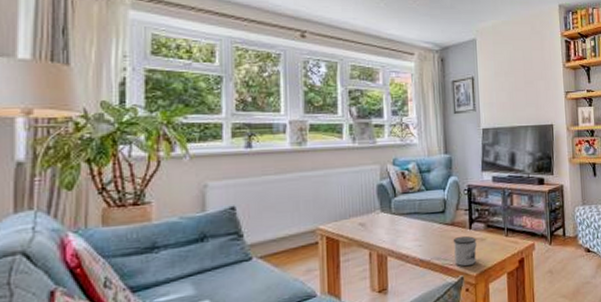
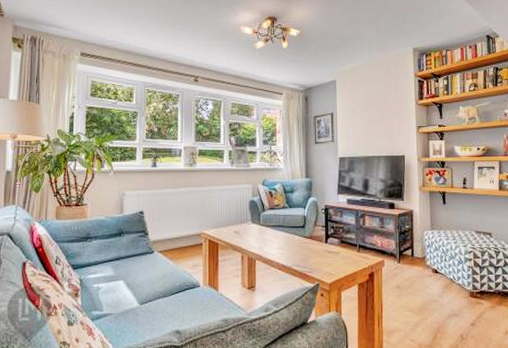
mug: present [453,236,477,267] -> none [311,249,331,275]

